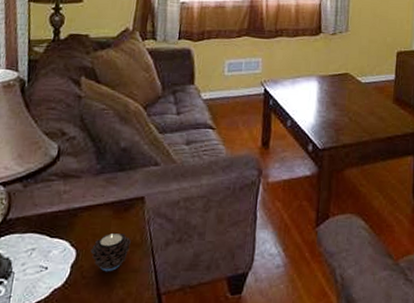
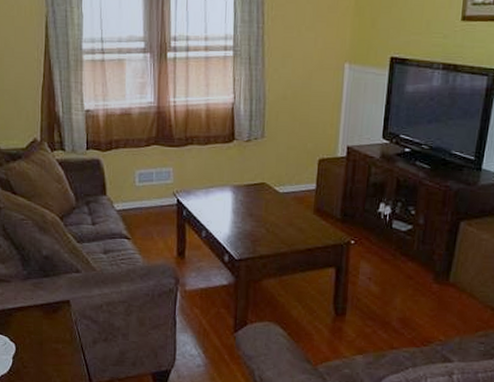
candle: present [90,232,131,271] -> none [27,330,62,363]

